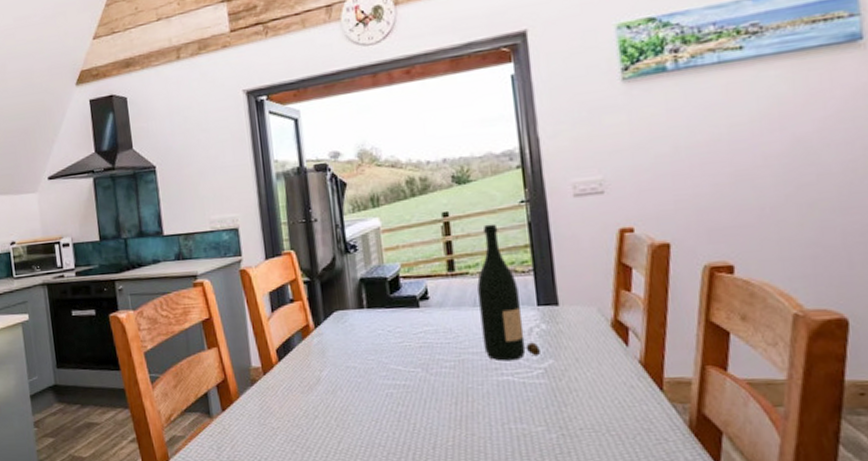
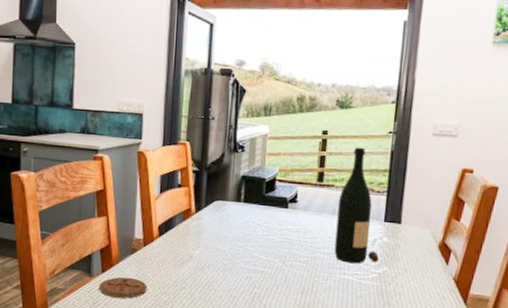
coaster: none [221,413,276,438] -> present [99,277,147,298]

